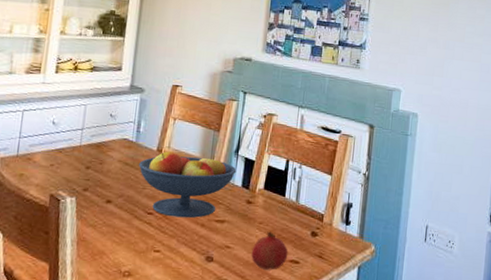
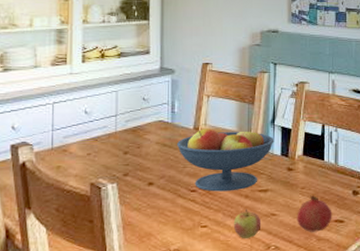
apple: none [186,238,215,269] -> present [233,209,262,238]

